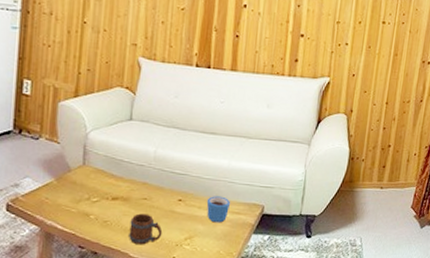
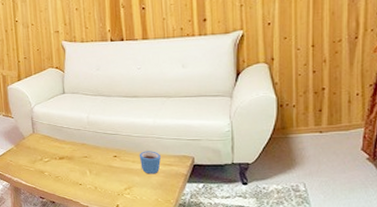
mug: present [129,213,163,245] -> none [76,169,105,195]

